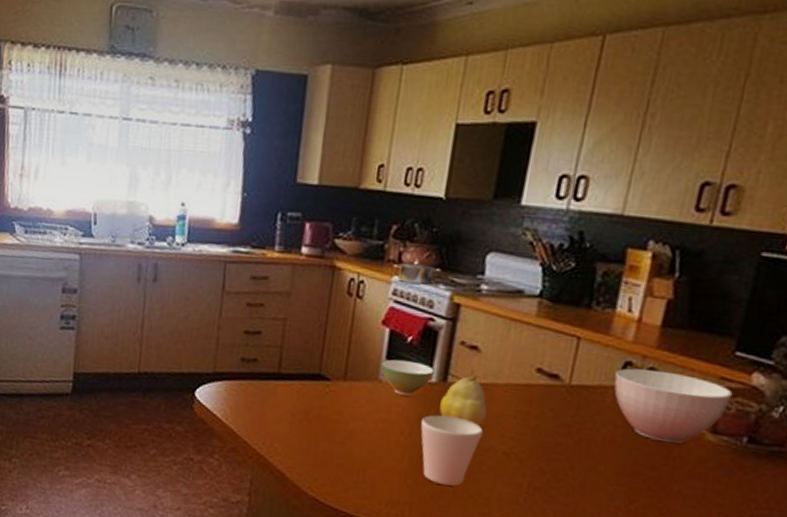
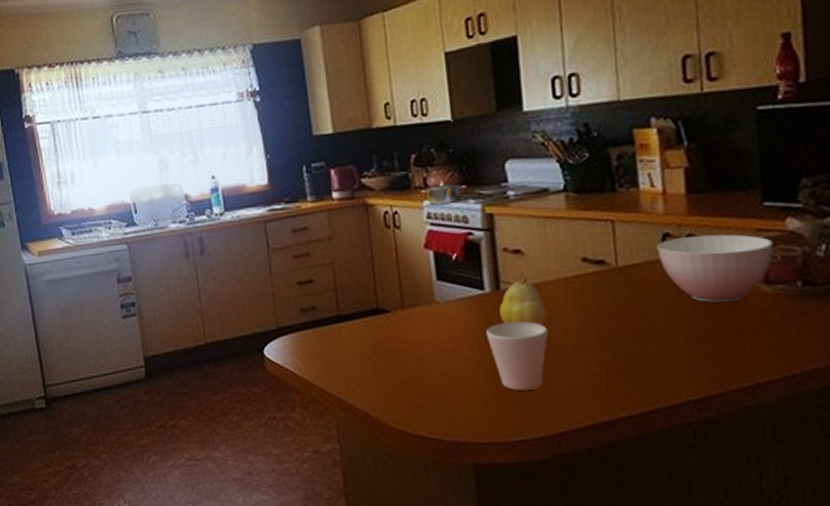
bowl: present [380,359,436,397] -> none [432,276,487,312]

